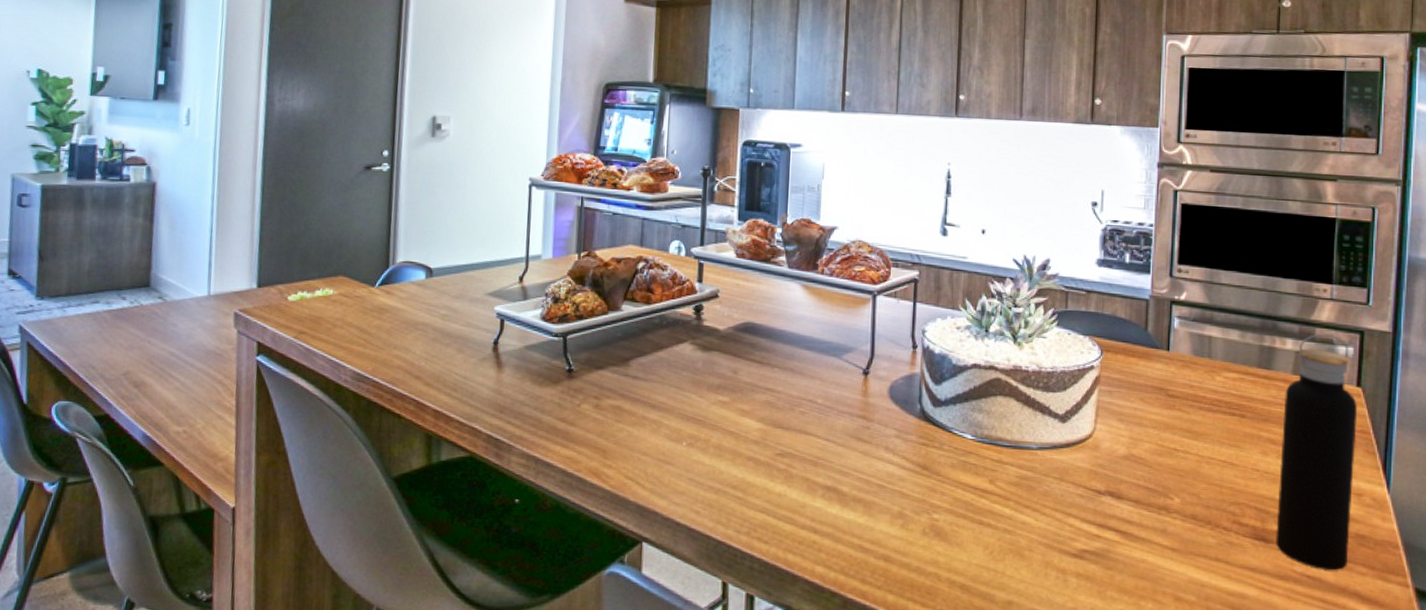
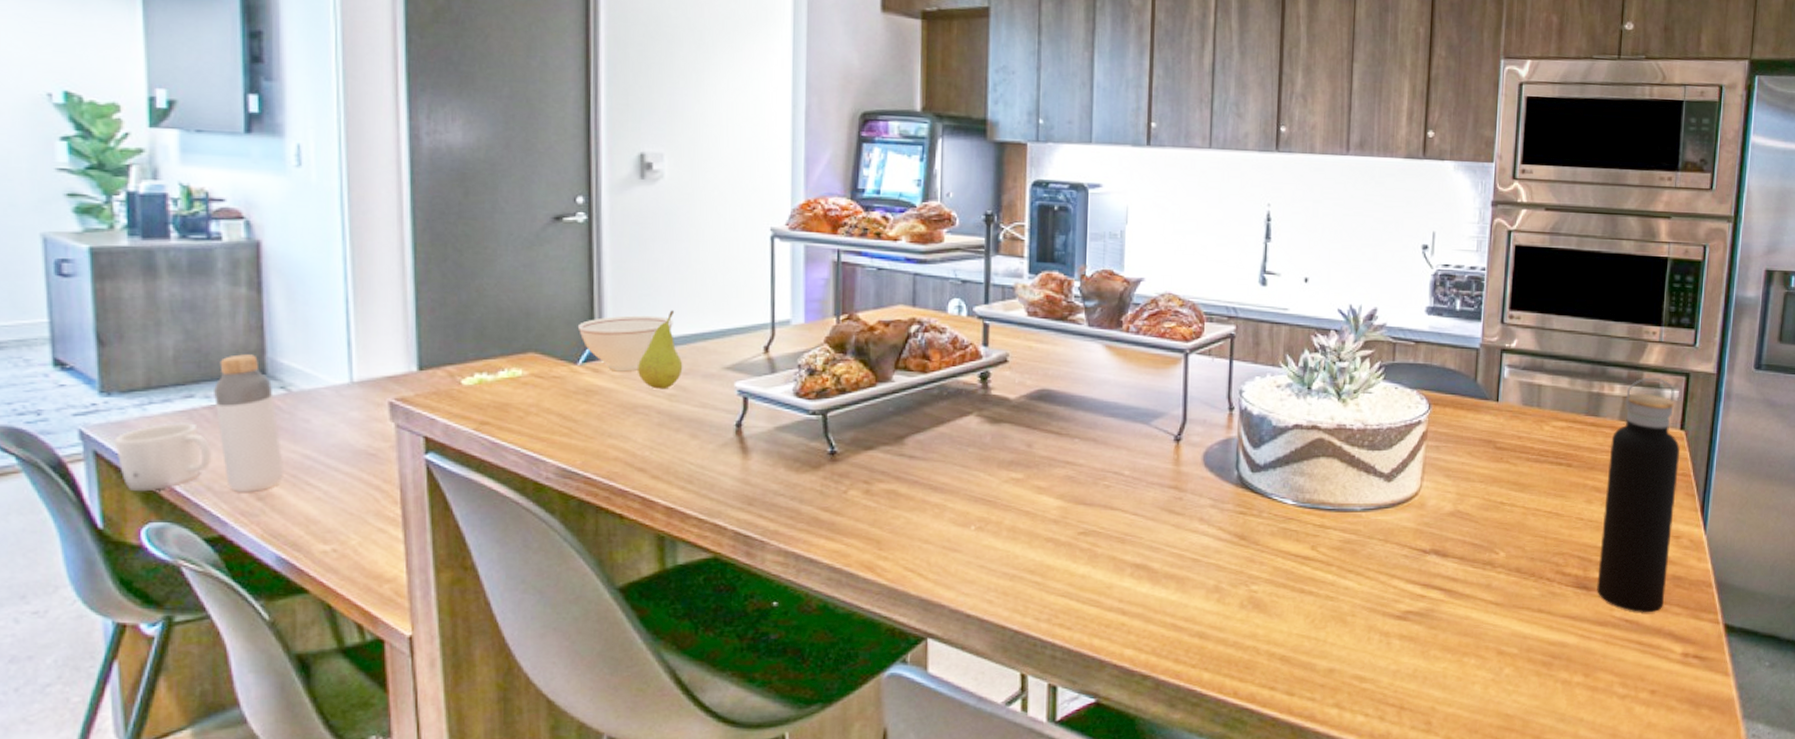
mug: none [41,322,108,376] -> present [114,423,214,492]
bottle: none [112,270,156,381] -> present [214,354,283,493]
bowl: none [376,247,450,295] -> present [577,315,673,372]
fruit: none [420,244,455,310] -> present [638,310,683,390]

